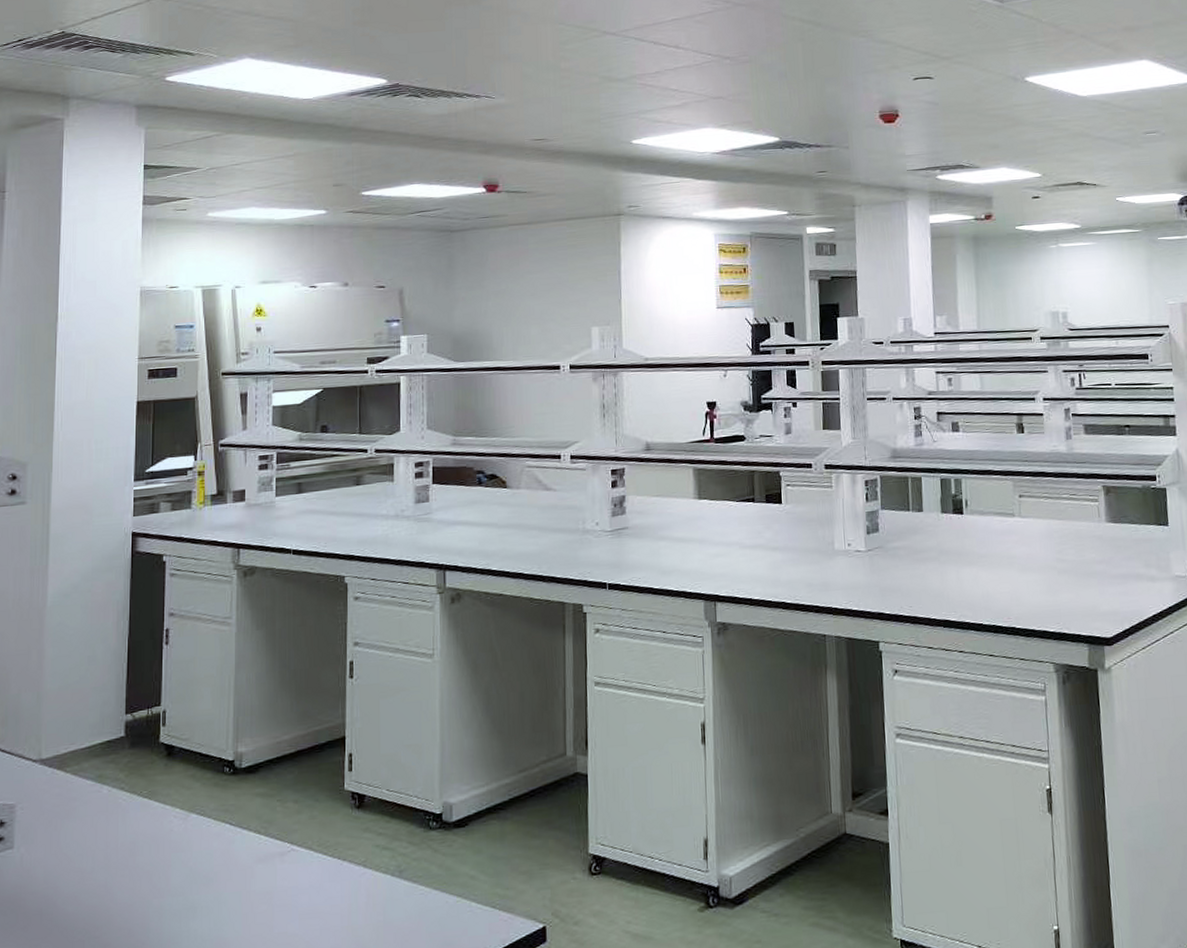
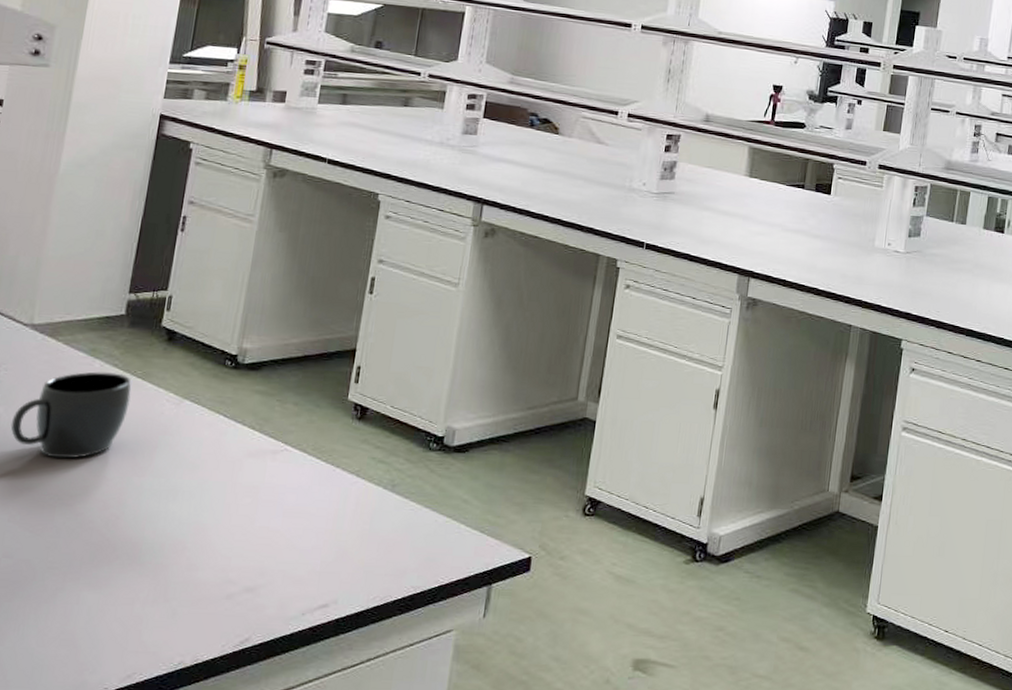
mug: none [33,796,140,892] -> present [10,371,132,459]

